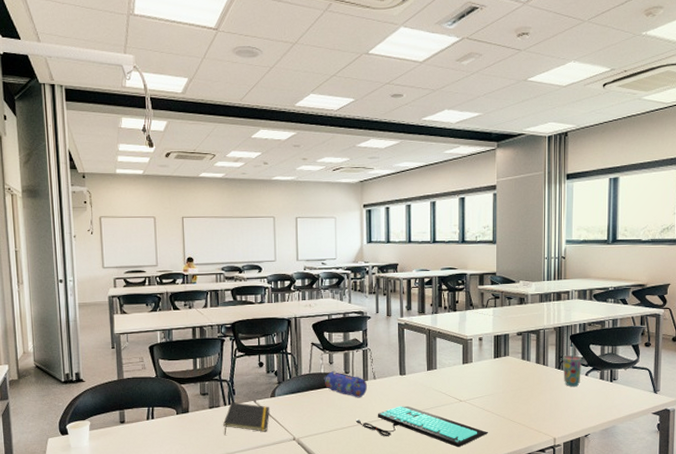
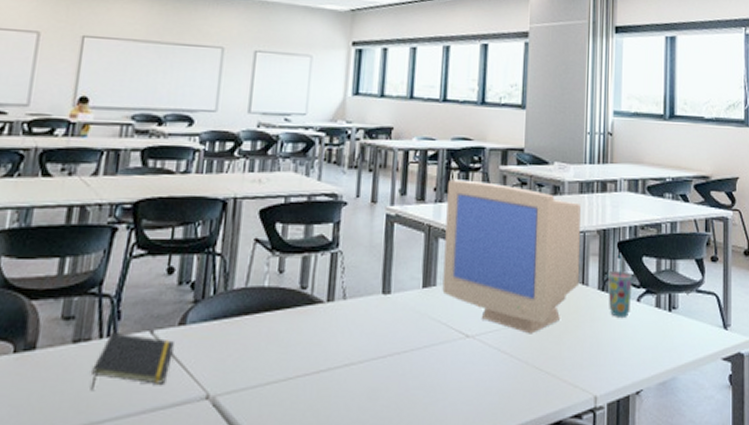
pencil case: present [324,370,367,398] -> none [267,282,332,329]
computer keyboard: present [355,406,489,448] -> none [308,343,505,412]
computer monitor: none [441,297,542,399] -> present [442,179,581,334]

